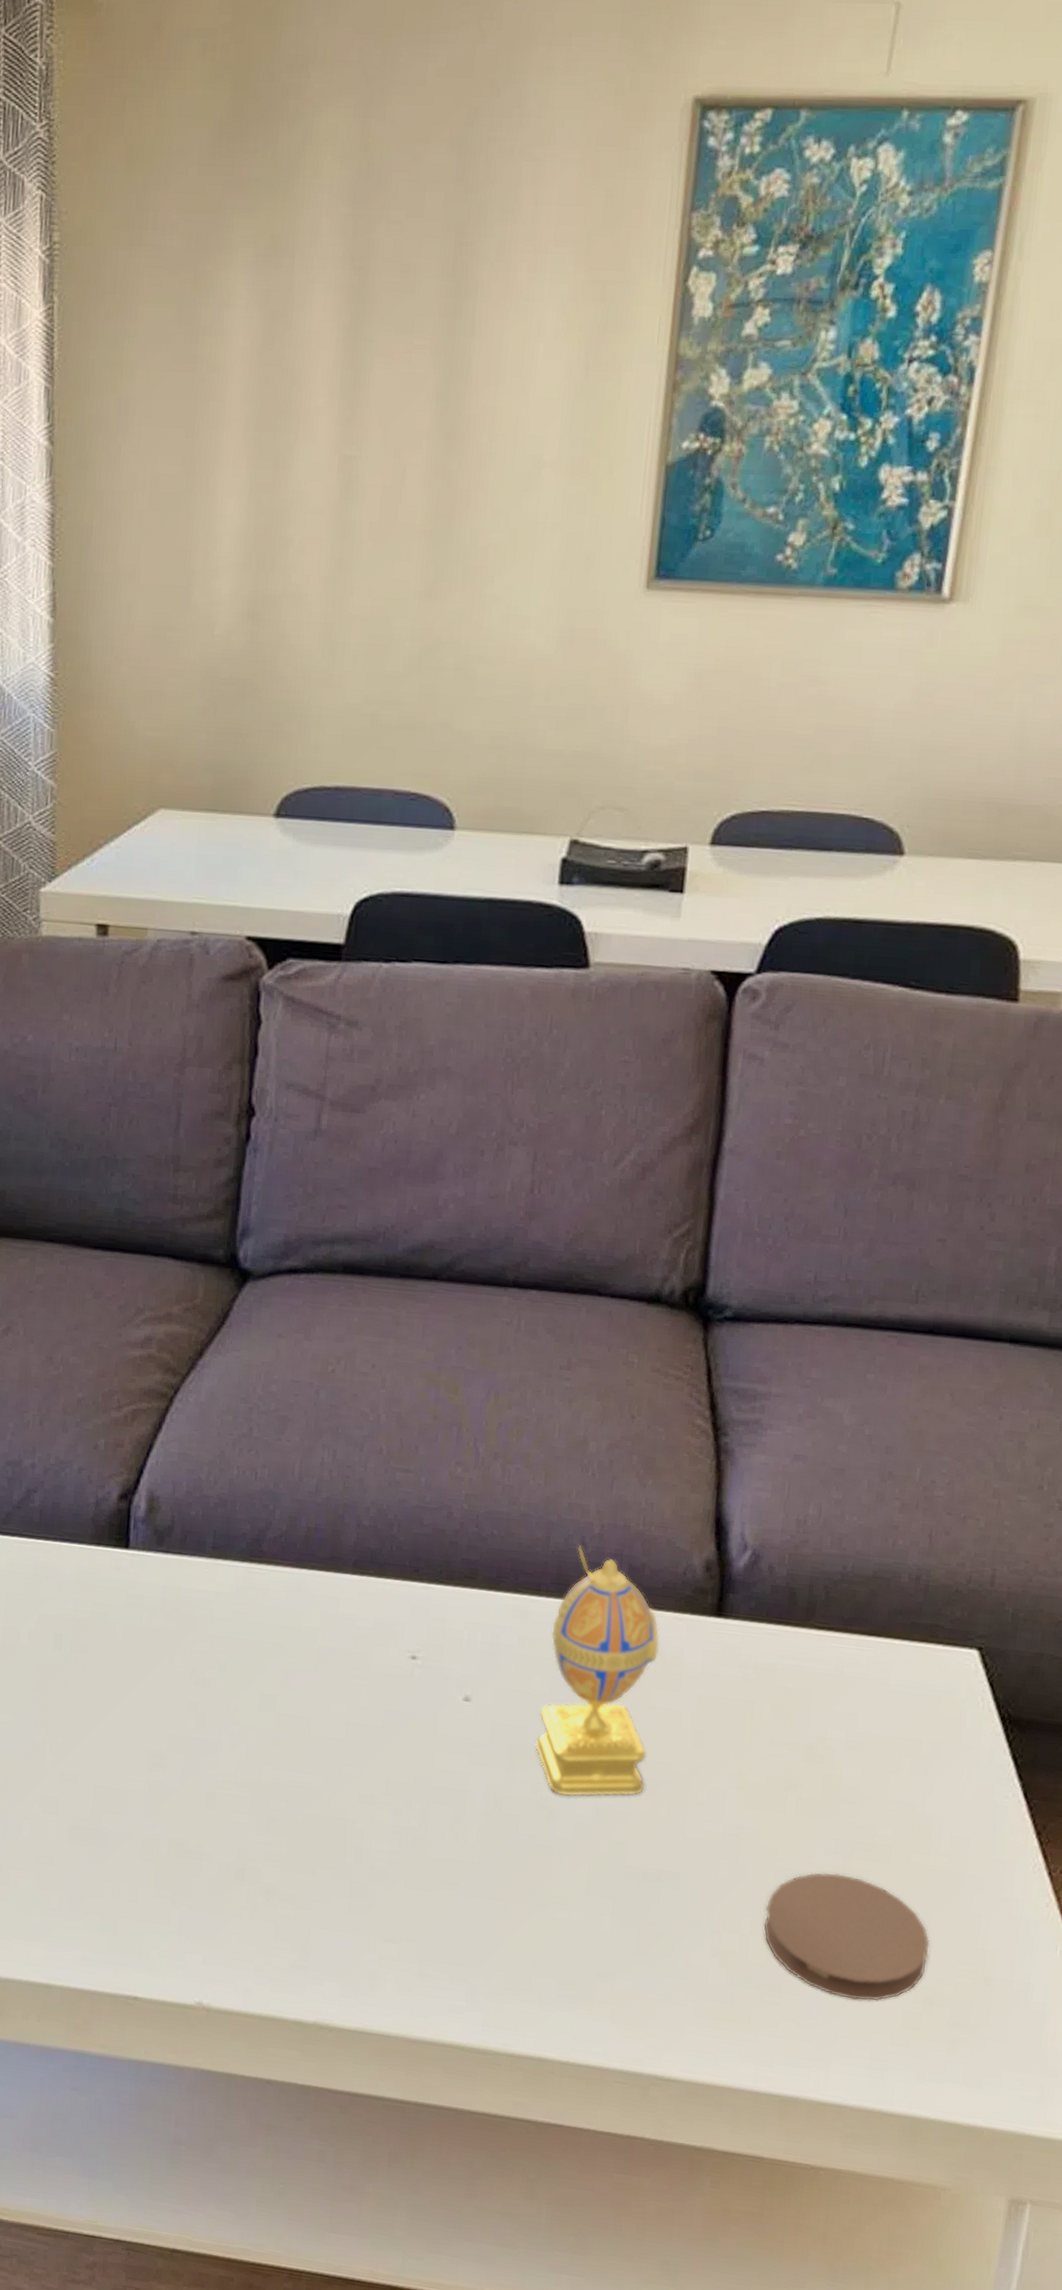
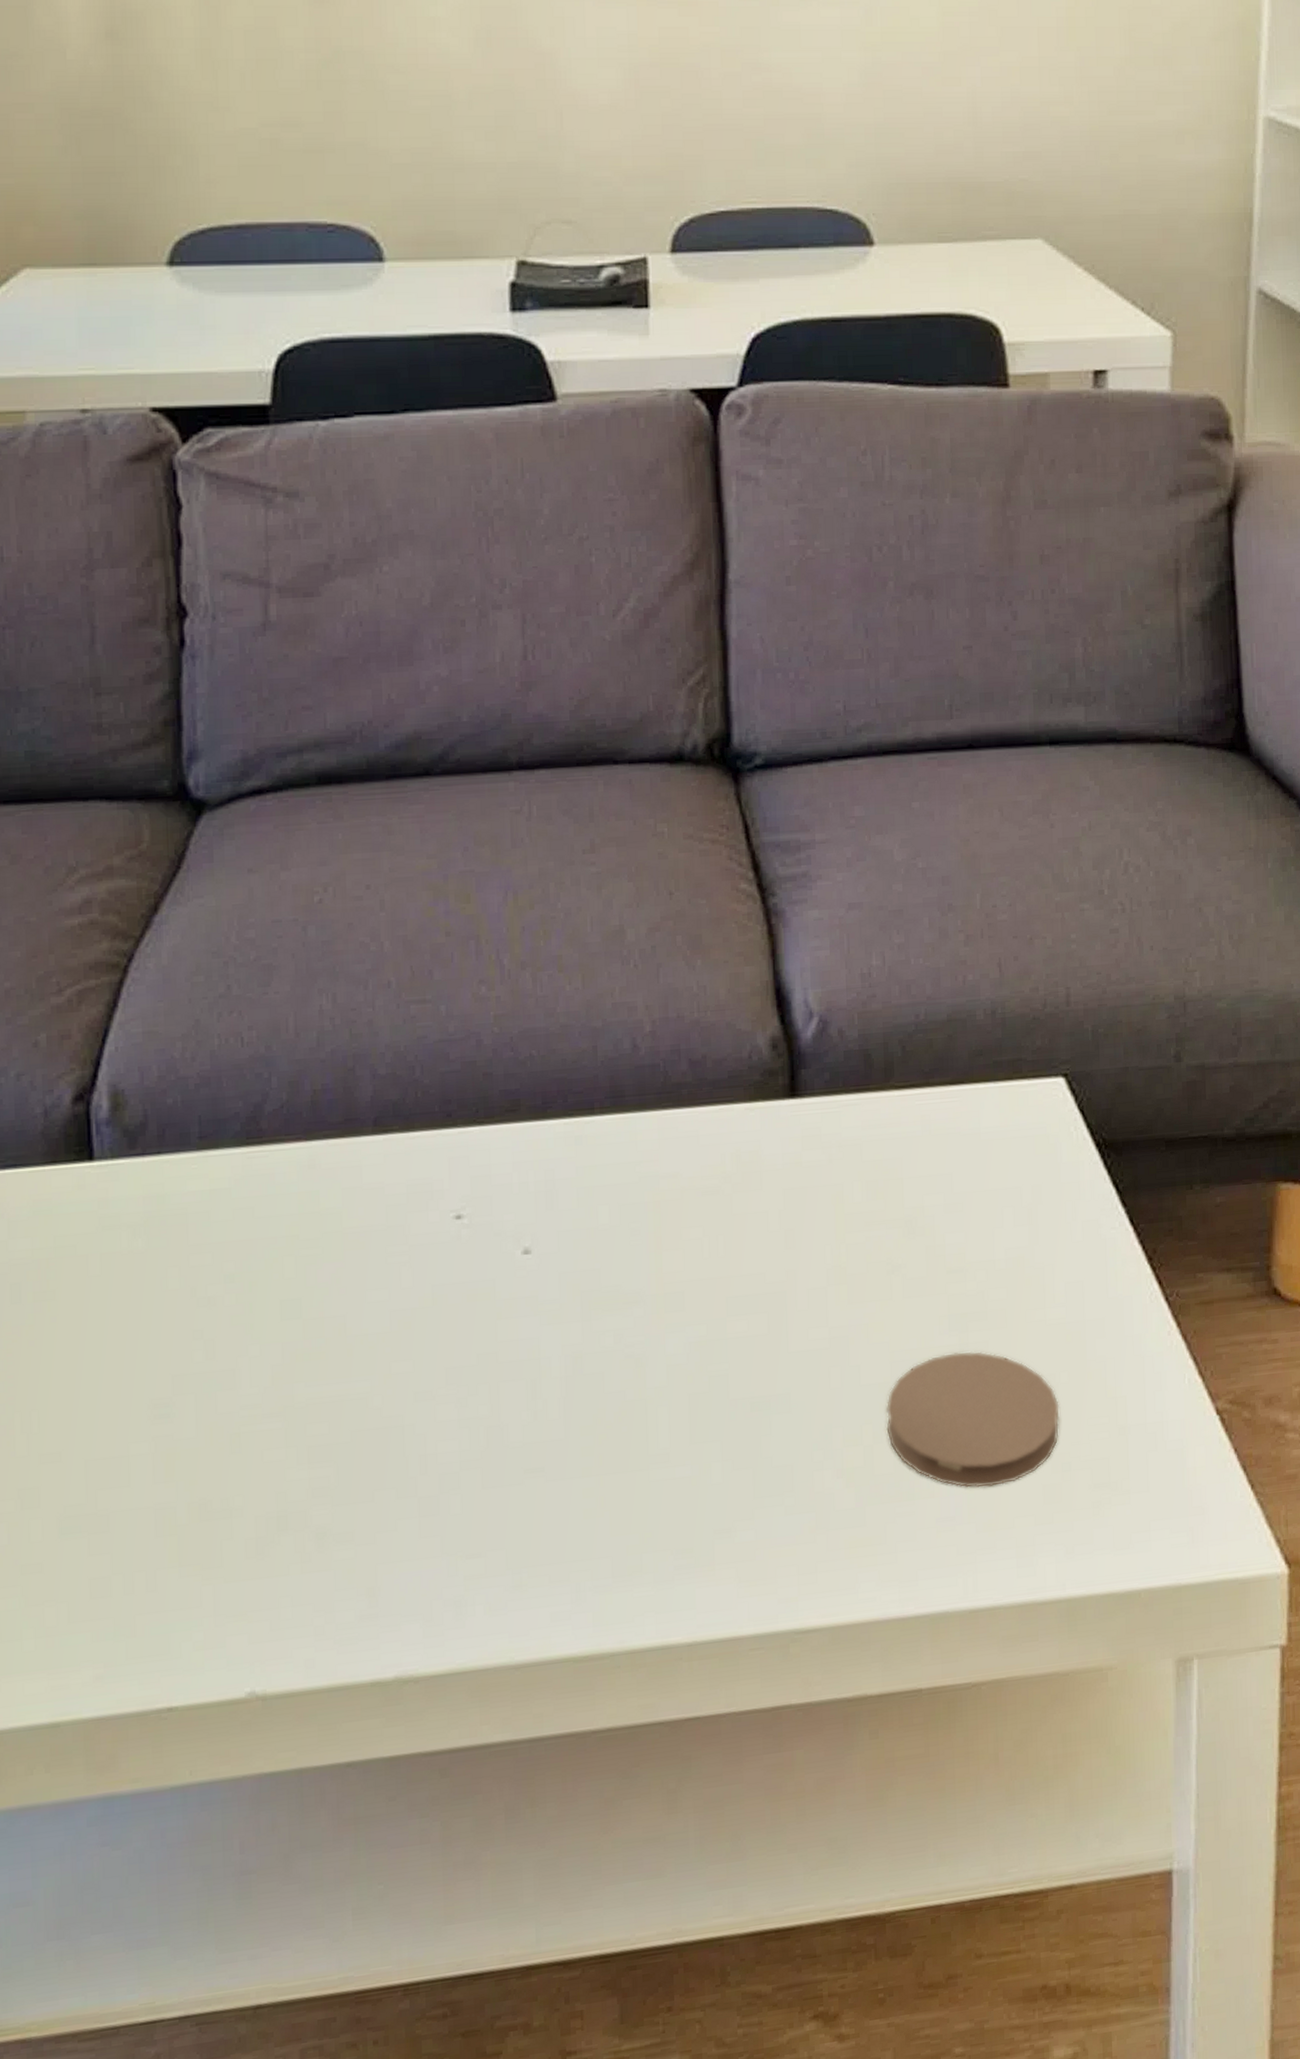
decorative egg: present [534,1544,660,1797] -> none [610,1048,738,1338]

